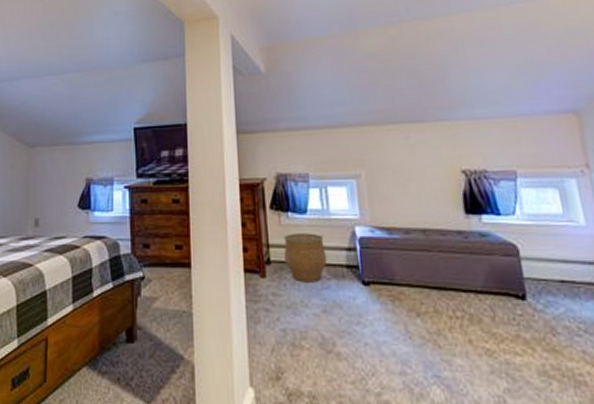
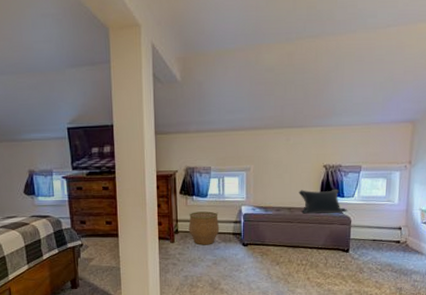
cushion: none [432,202,511,239] -> present [299,189,348,214]

